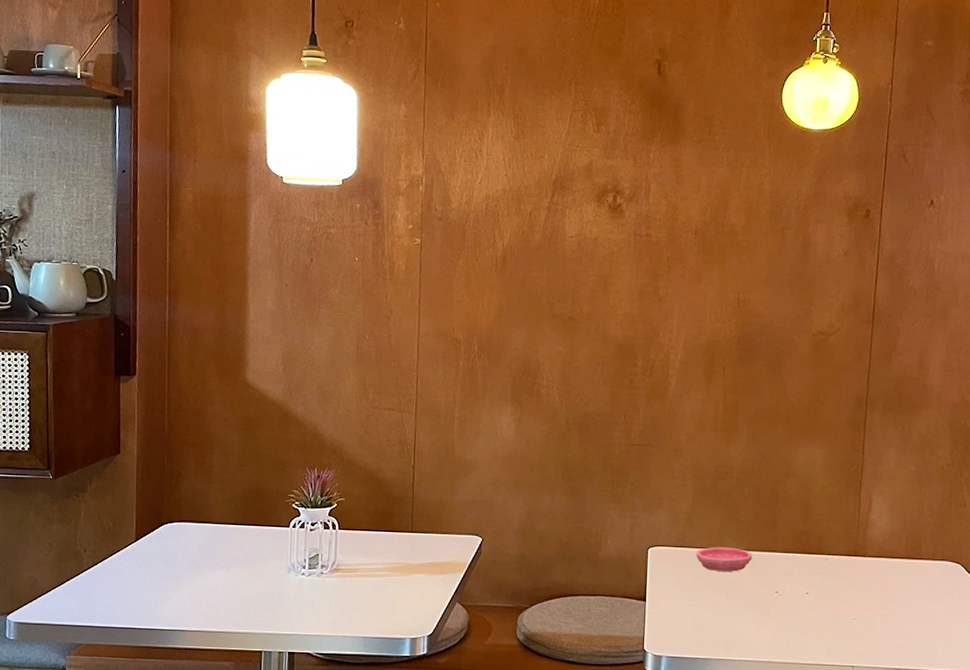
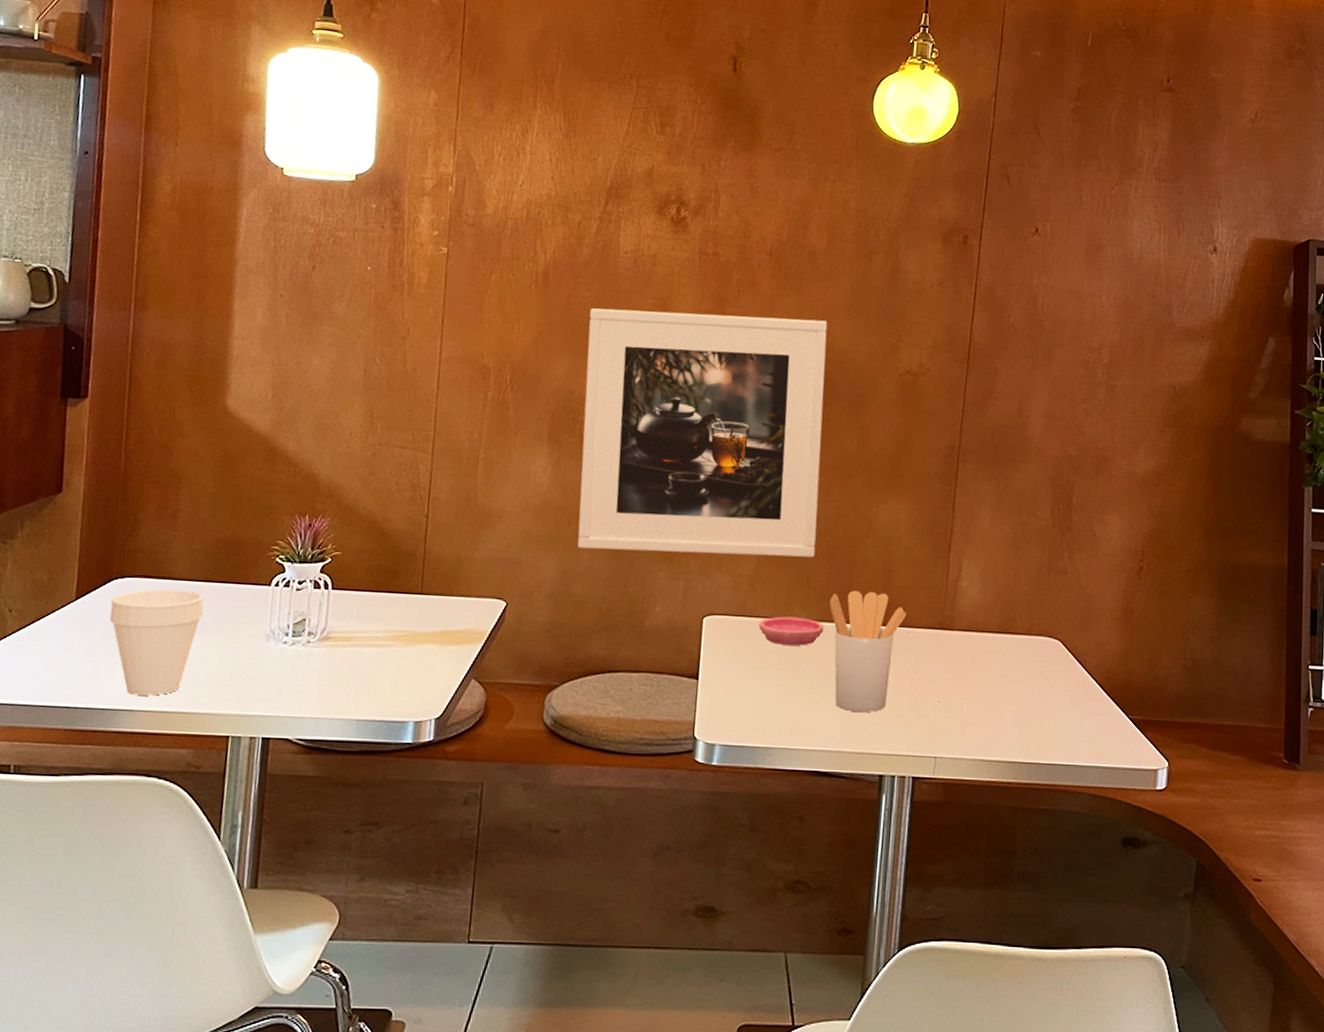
cup: none [162,531,237,619] -> present [109,589,204,696]
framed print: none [539,286,748,496] -> present [577,308,828,558]
utensil holder: none [757,523,825,628] -> present [830,590,907,712]

